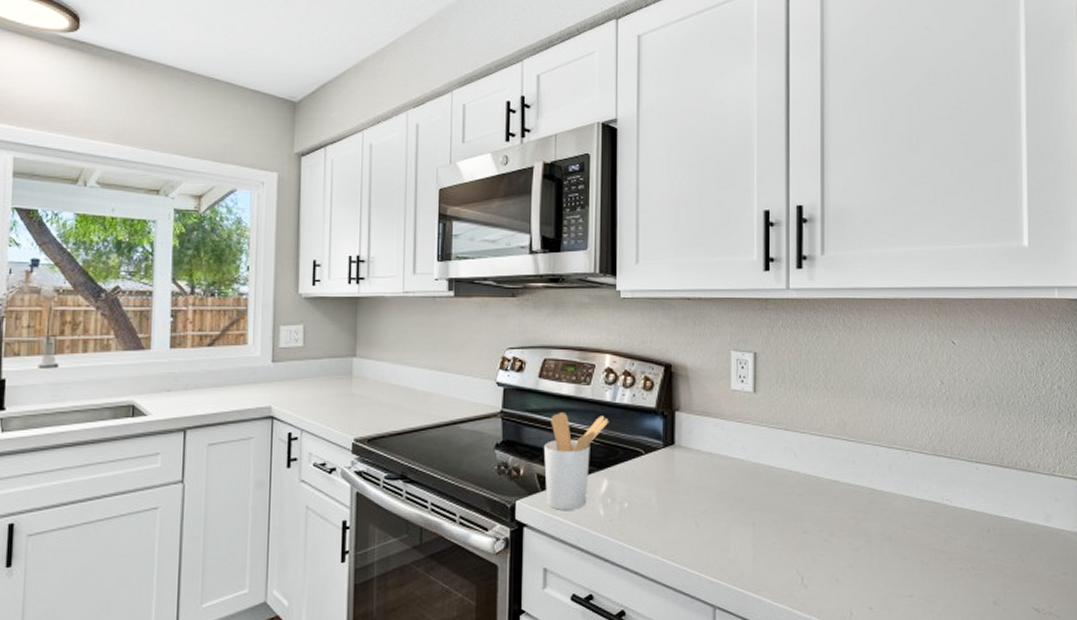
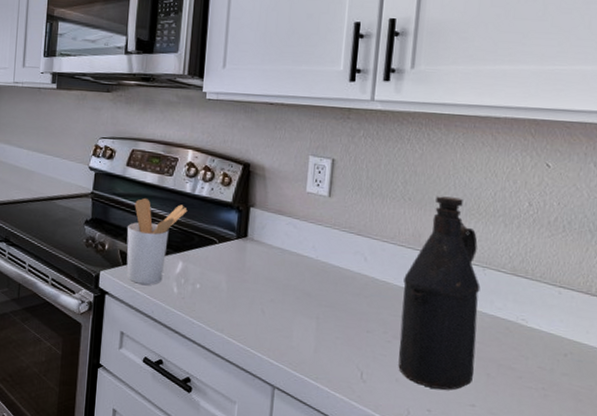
bottle: none [834,382,908,584] -> present [398,196,481,390]

